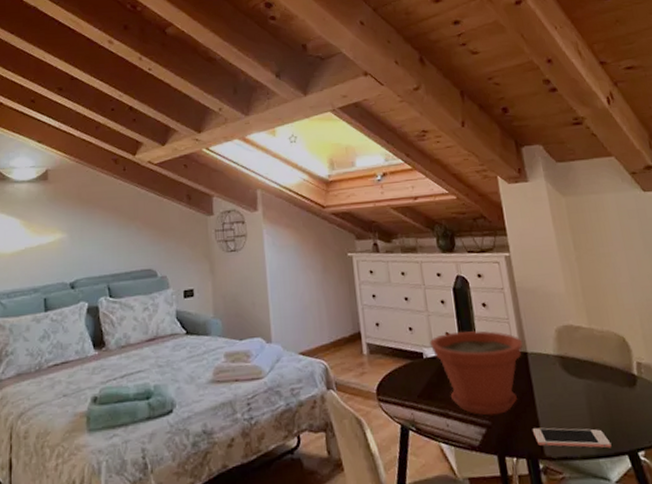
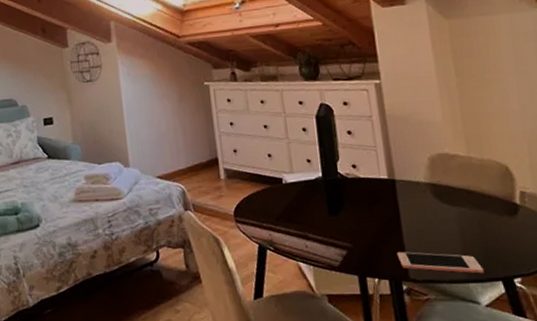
plant pot: present [429,330,523,416] -> none [289,157,391,239]

